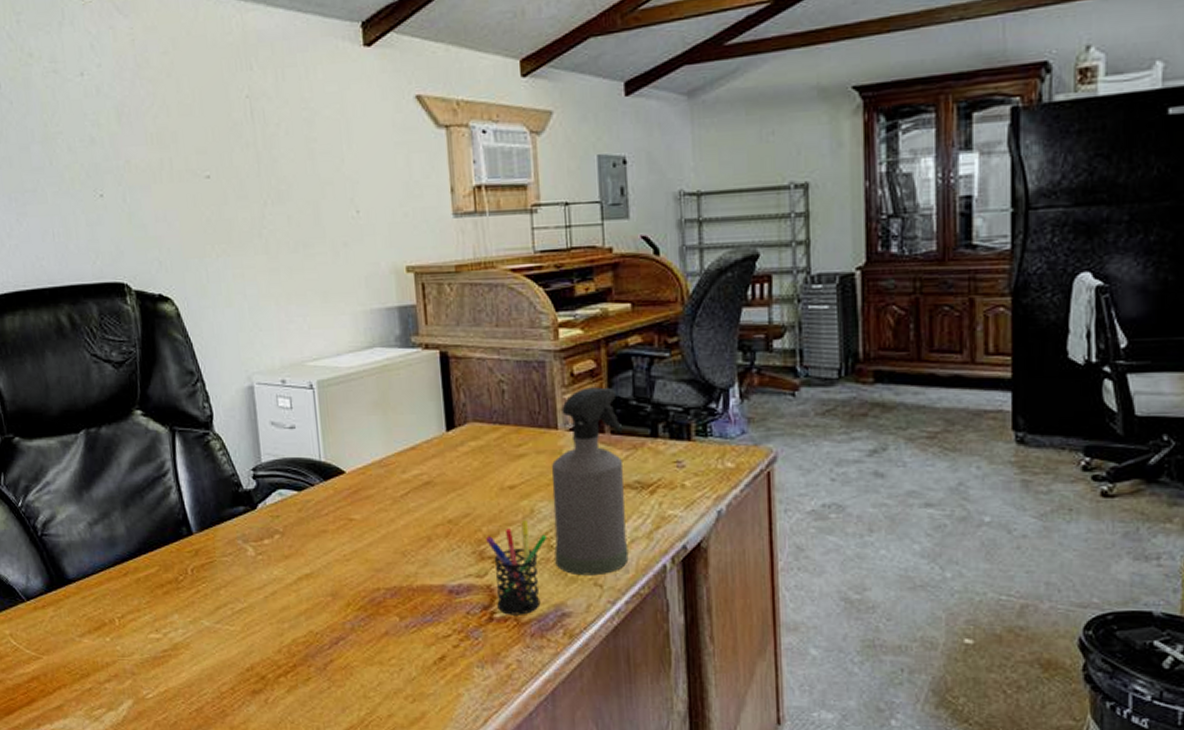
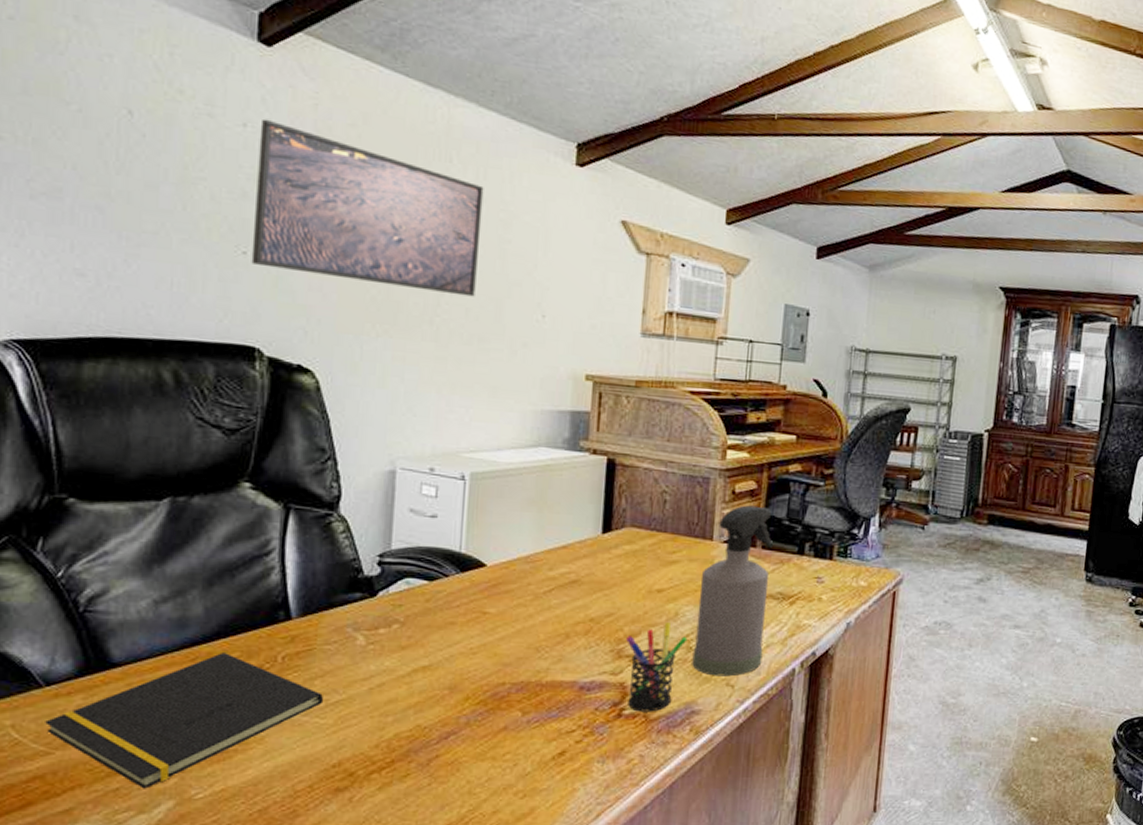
notepad: none [31,567,231,689] -> present [45,653,324,789]
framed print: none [93,64,294,206] -> present [251,119,484,297]

